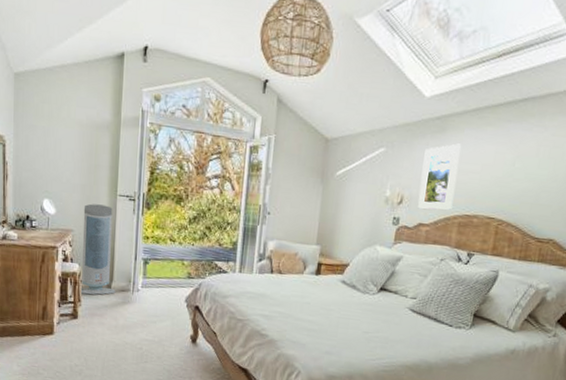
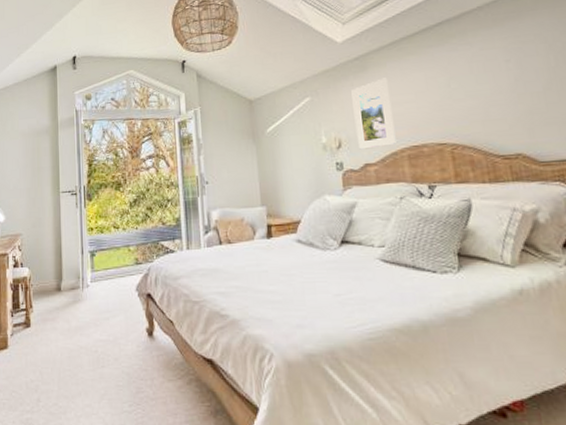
air purifier: present [79,203,116,295] -> none [30,204,66,299]

